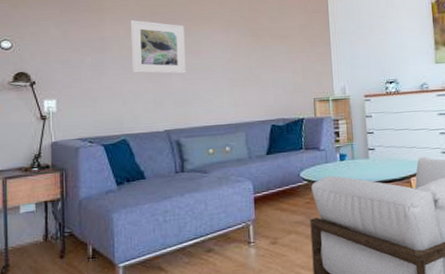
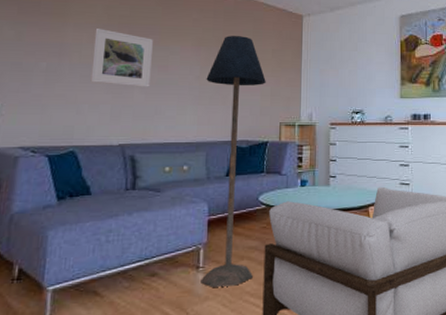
floor lamp: none [238,14,302,261] -> present [201,36,266,287]

